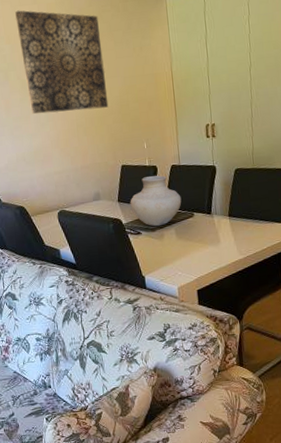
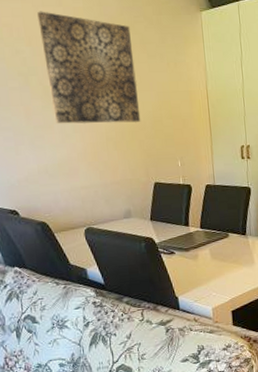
vase: present [130,175,182,226] -> none [163,194,217,246]

